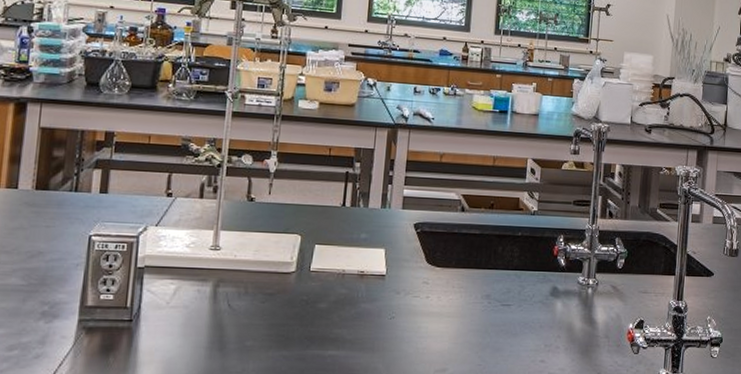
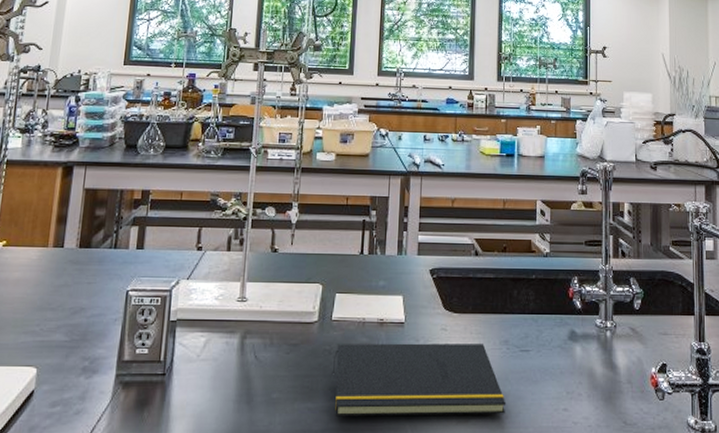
notepad: none [309,294,485,365] -> present [332,343,507,417]

